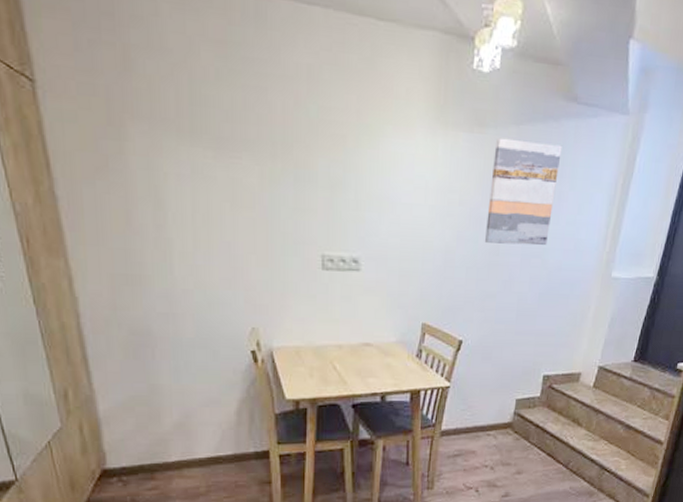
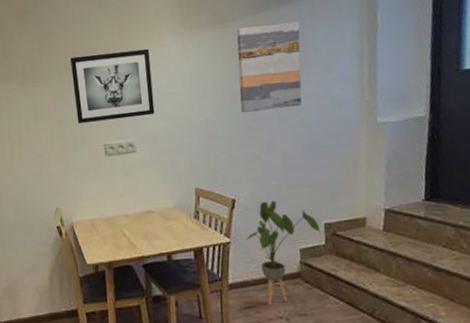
wall art: none [289,127,392,227] -> present [70,48,155,124]
house plant: none [465,346,539,454] -> present [245,200,321,306]

